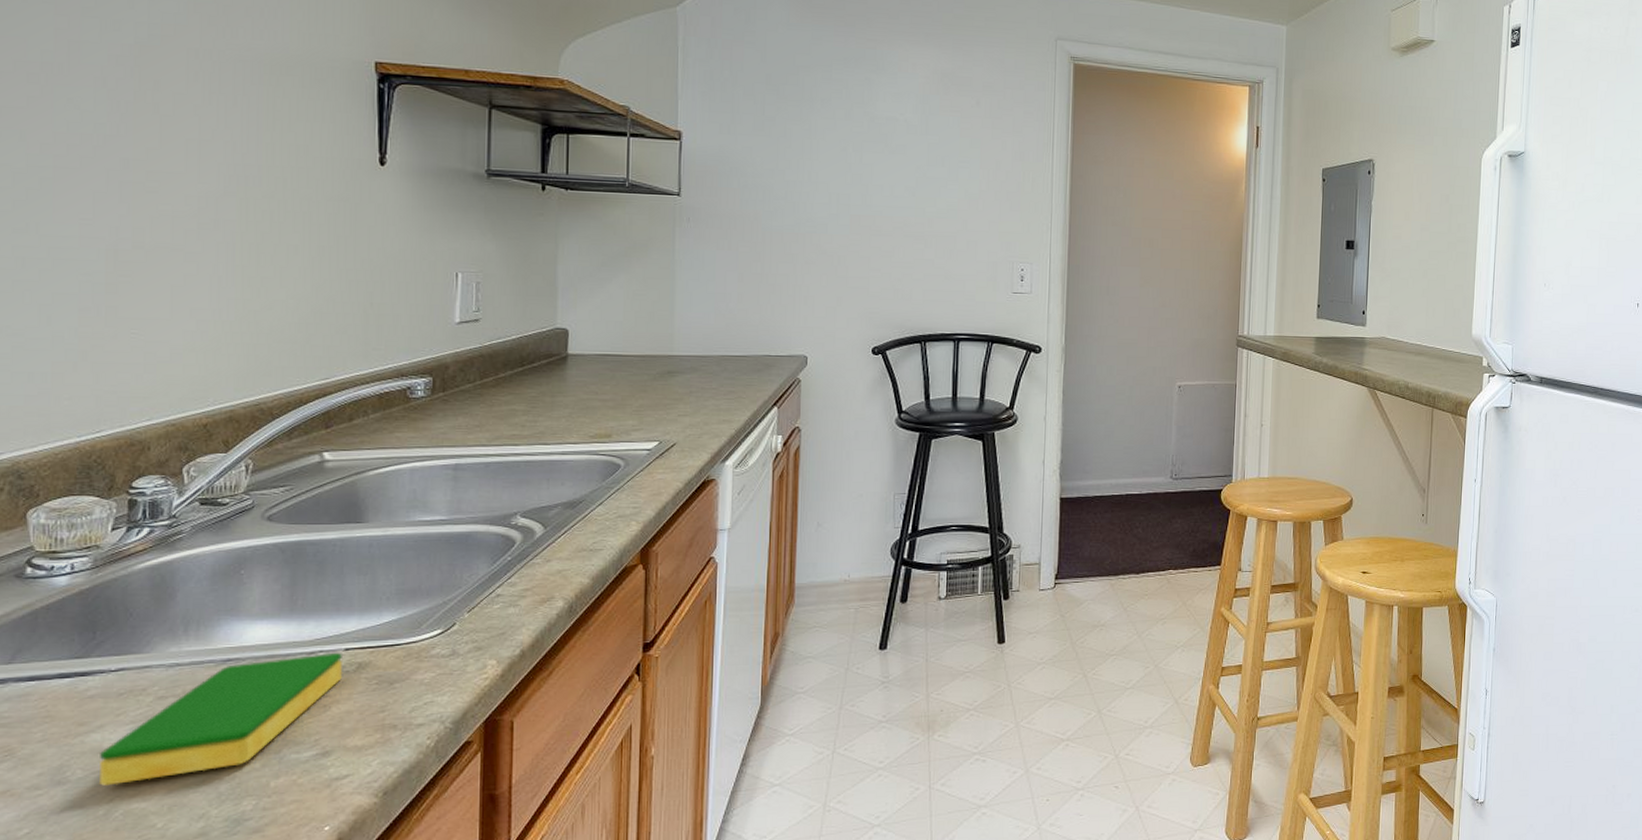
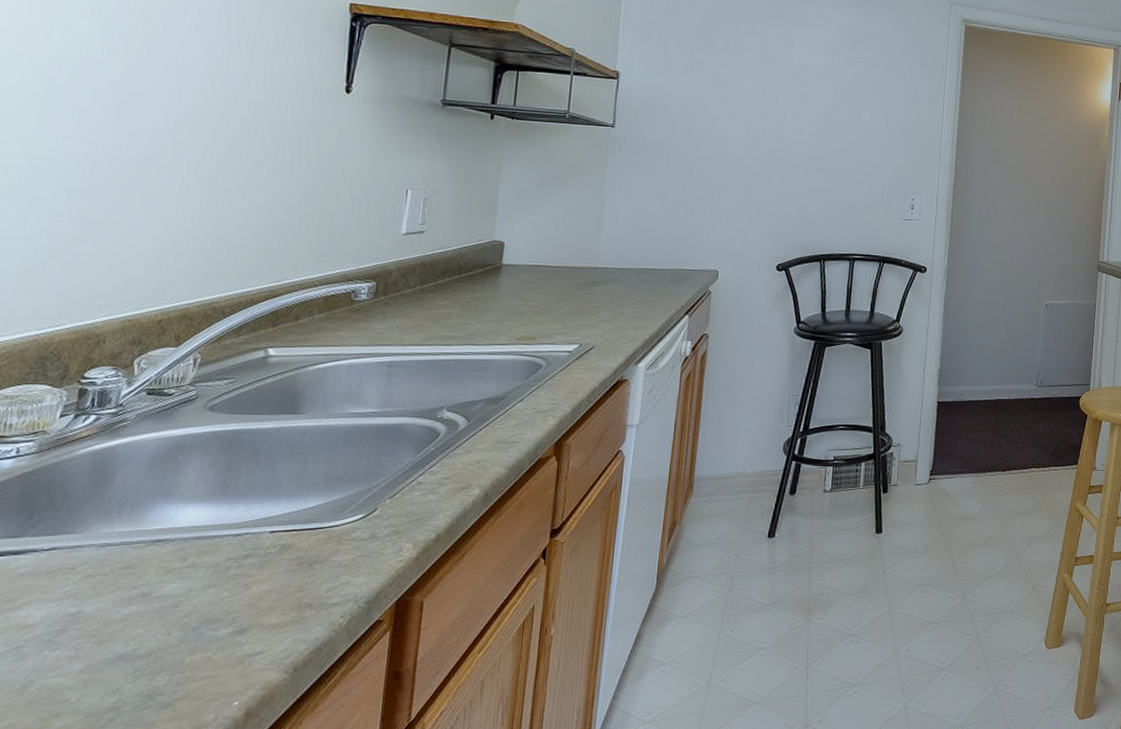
dish sponge: present [100,652,343,786] -> none [19,534,267,661]

